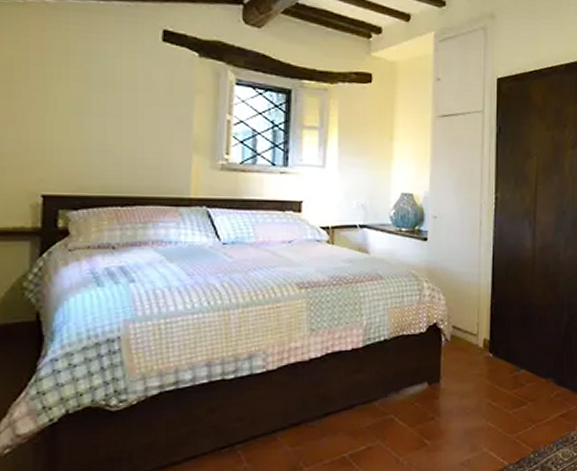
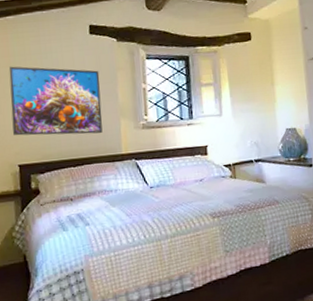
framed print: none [39,65,170,168] -> present [9,66,103,136]

